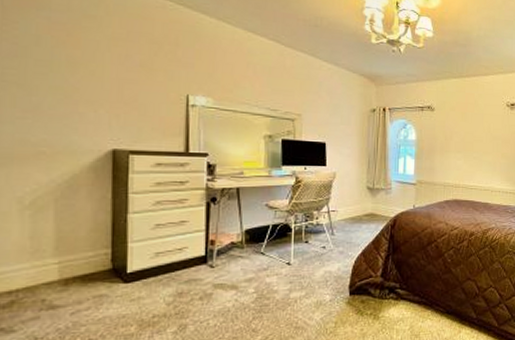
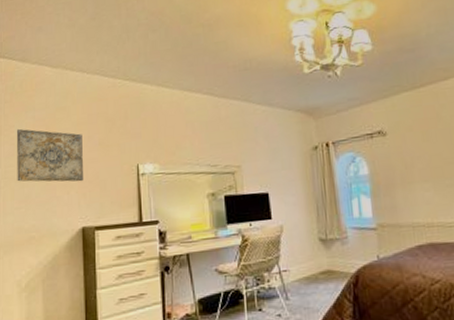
wall art: none [21,26,118,102] -> present [17,128,83,182]

